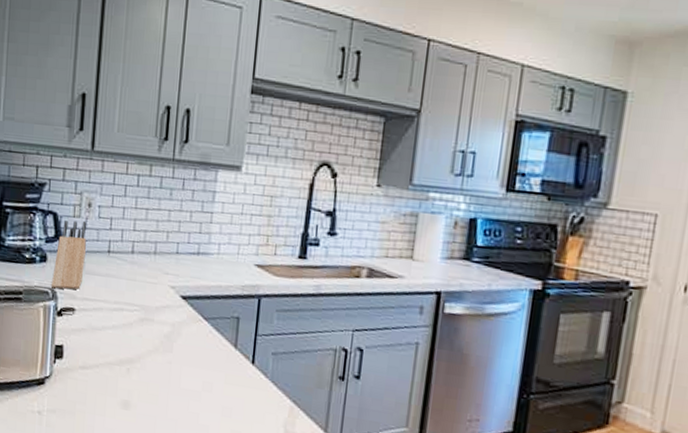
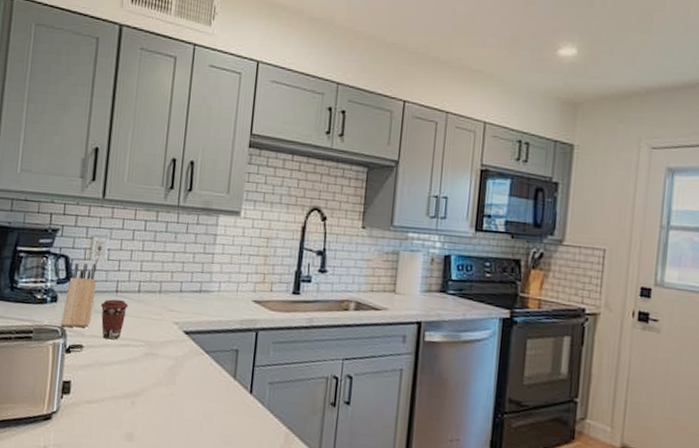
coffee cup: none [92,260,122,303] -> present [100,299,128,340]

